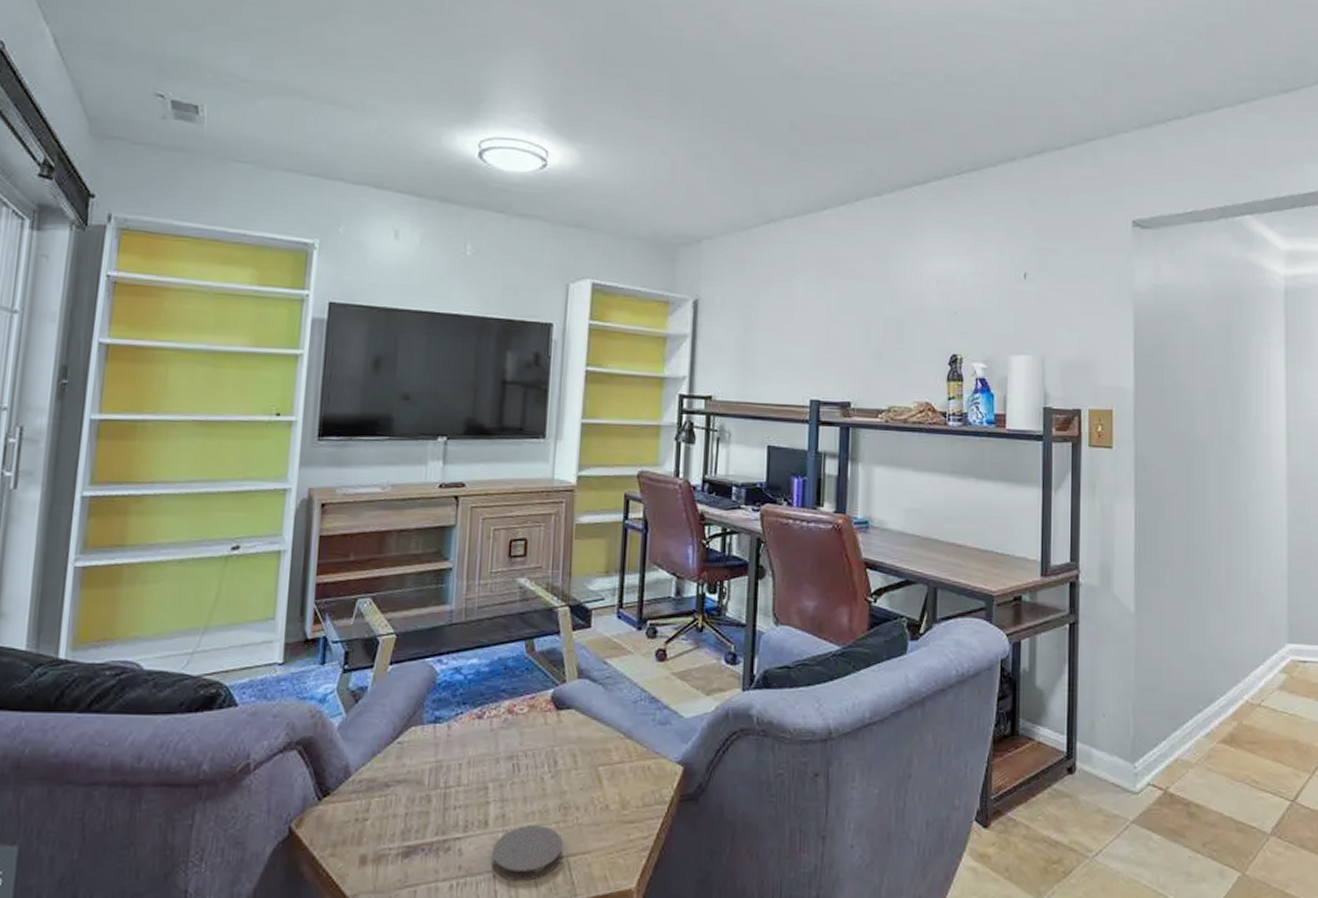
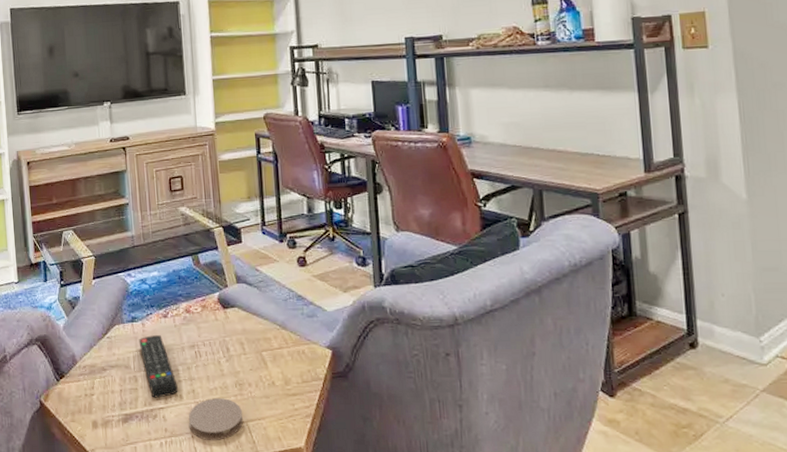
remote control: none [439,741,485,825] -> present [138,335,179,398]

